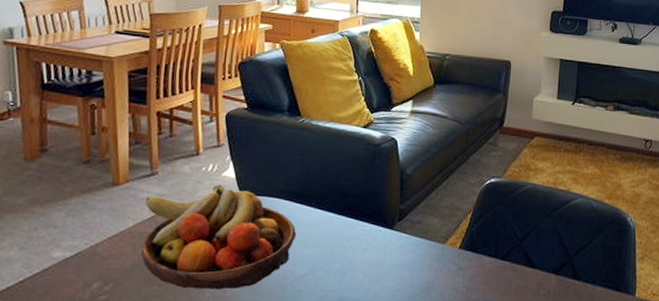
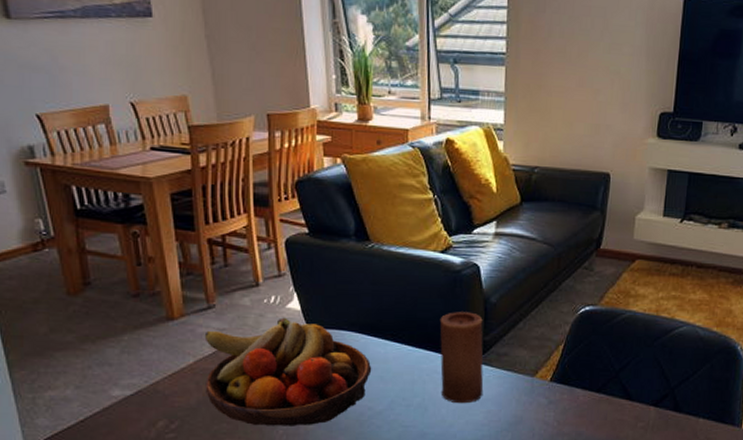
candle: none [359,182,399,269] -> present [439,312,484,404]

